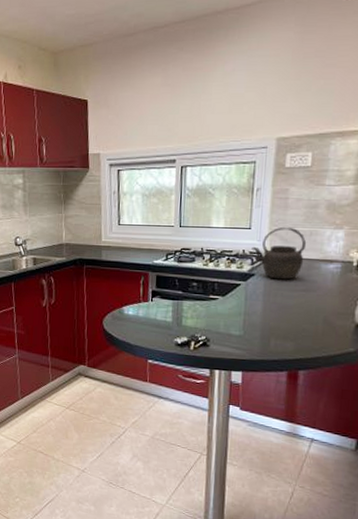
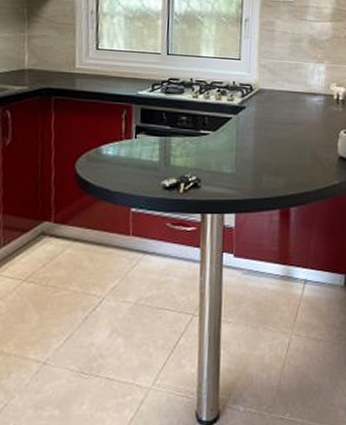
kettle: present [251,226,307,280] -> none [241,59,293,113]

